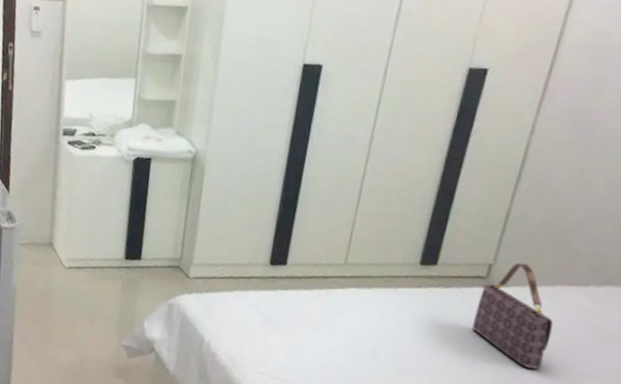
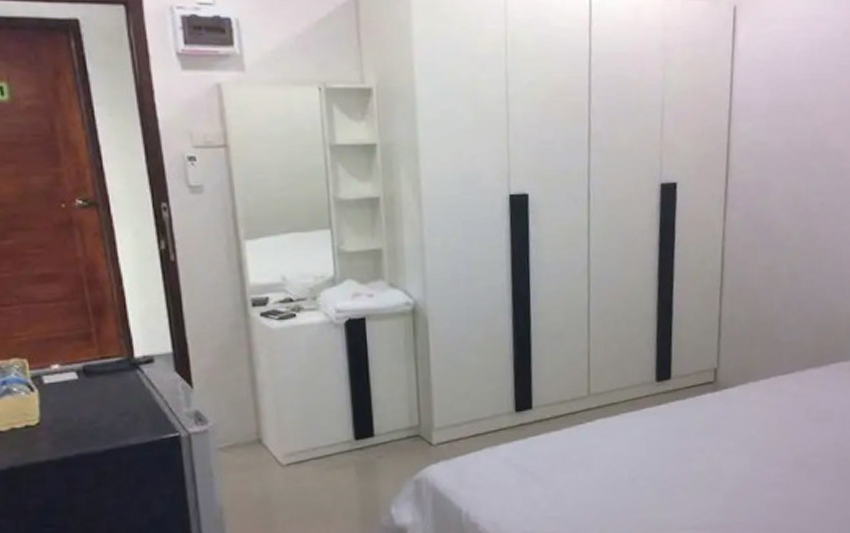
handbag: present [471,262,554,369] -> none [711,361,777,461]

